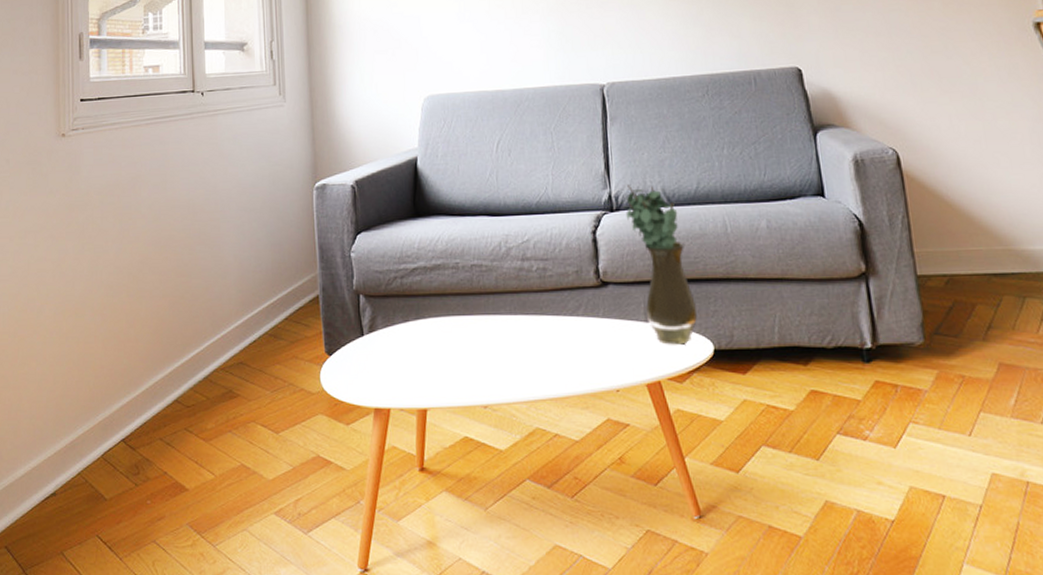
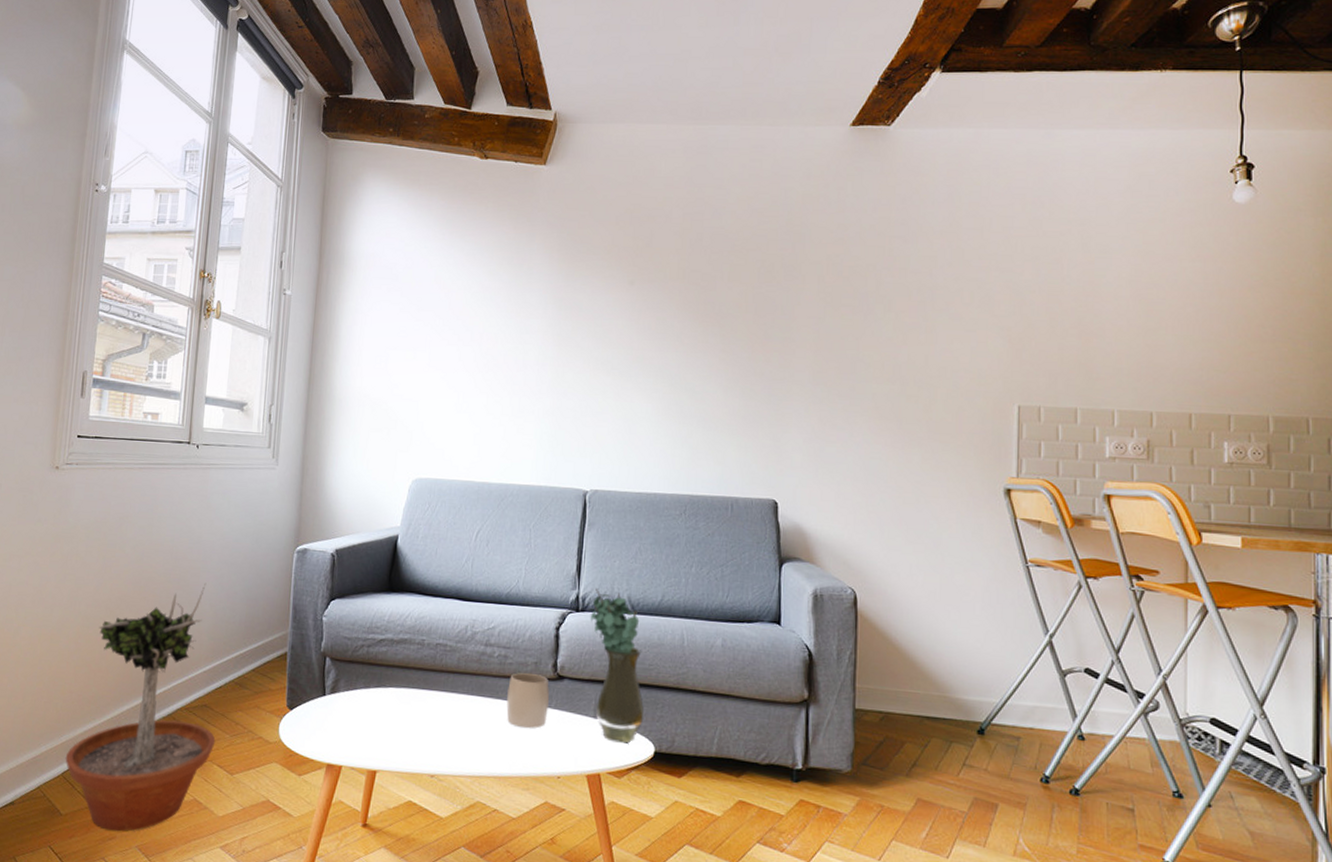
potted tree: none [103,233,256,510] -> present [65,583,216,831]
mug: none [551,283,597,343] -> present [506,672,550,729]

